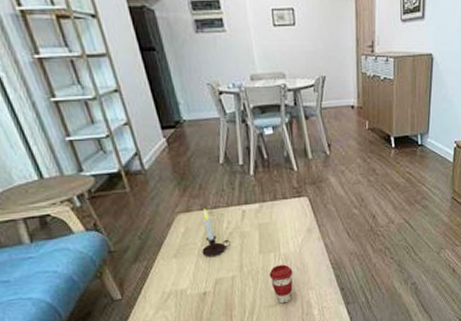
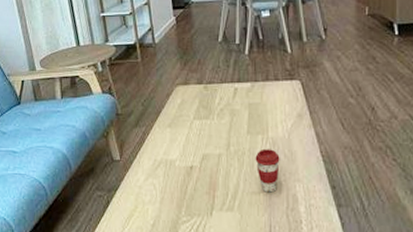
candle: present [202,209,230,256] -> none [194,83,220,130]

